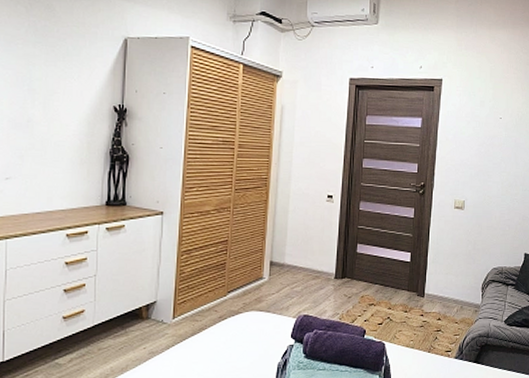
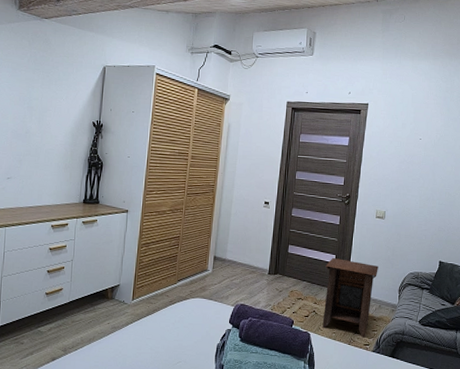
nightstand: none [398,255,459,344] -> present [322,257,379,338]

